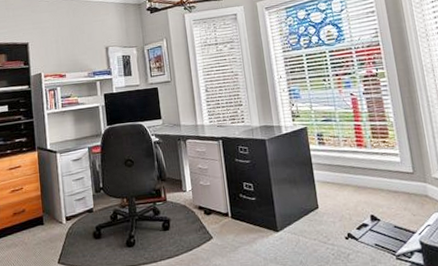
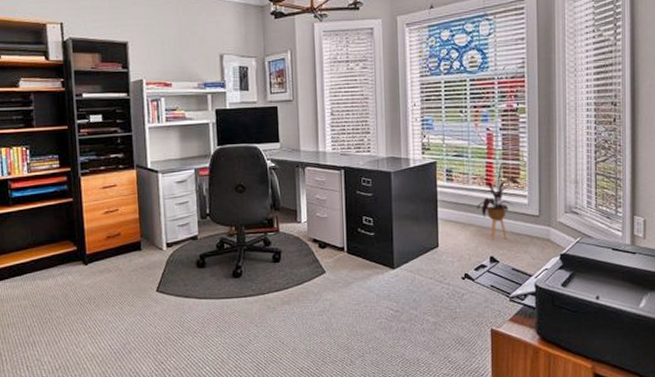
house plant: none [343,122,390,199] -> present [472,161,520,240]

